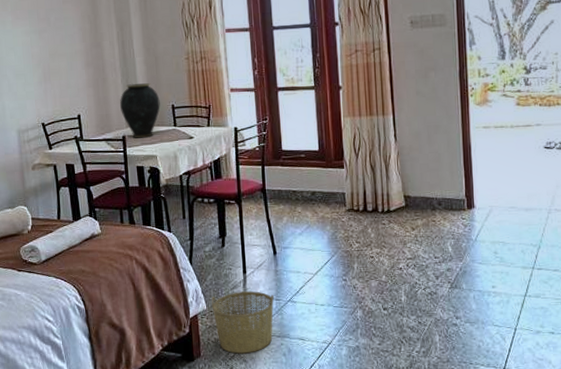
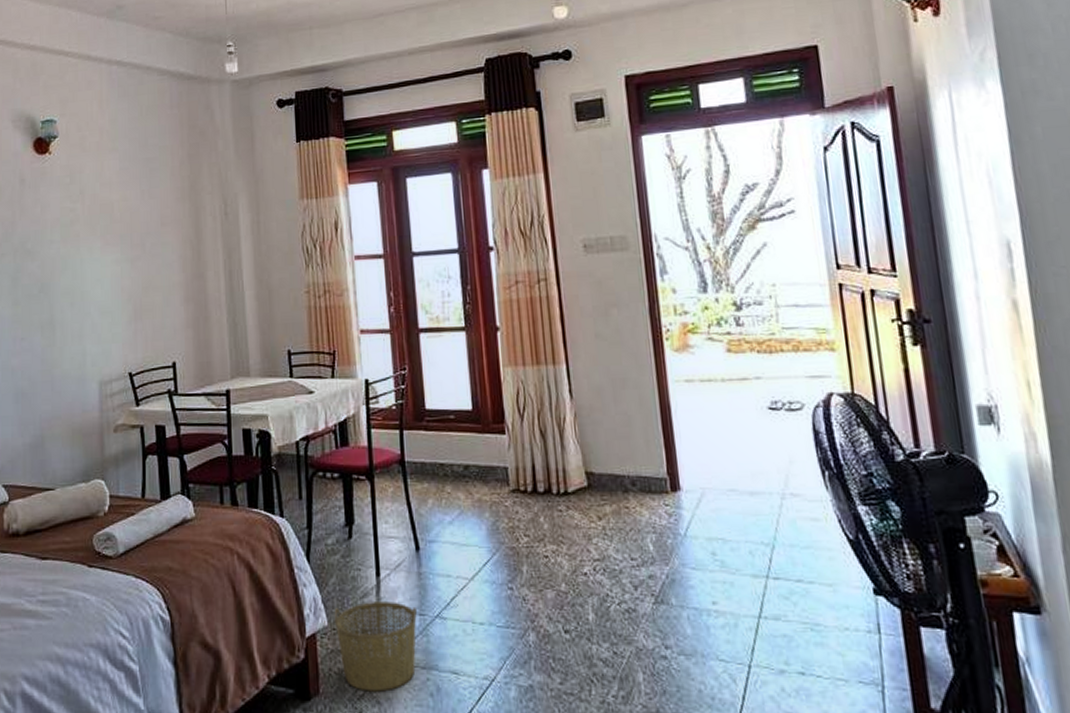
vase: present [119,83,160,139] -> none [223,323,274,394]

